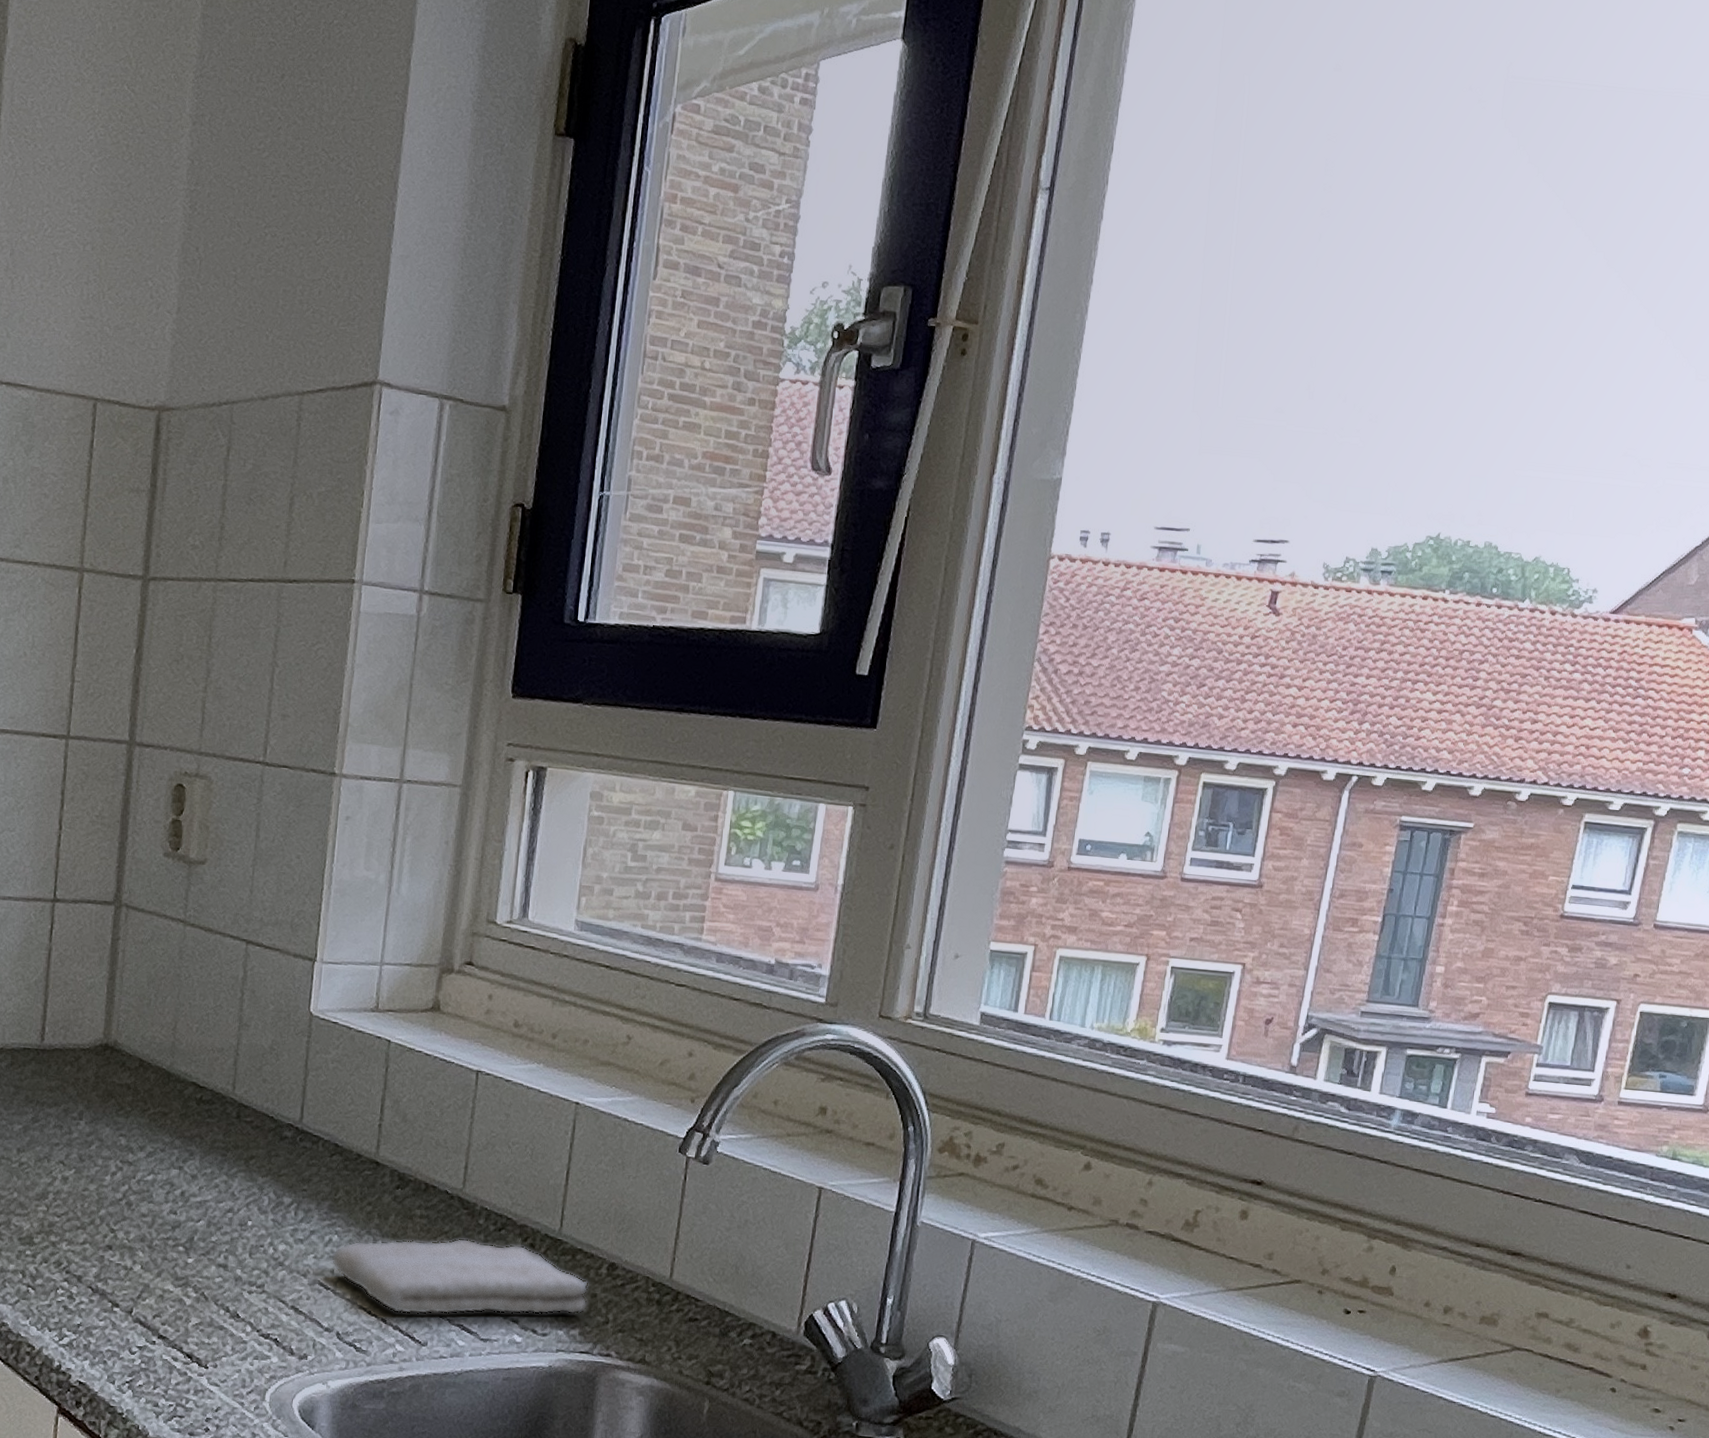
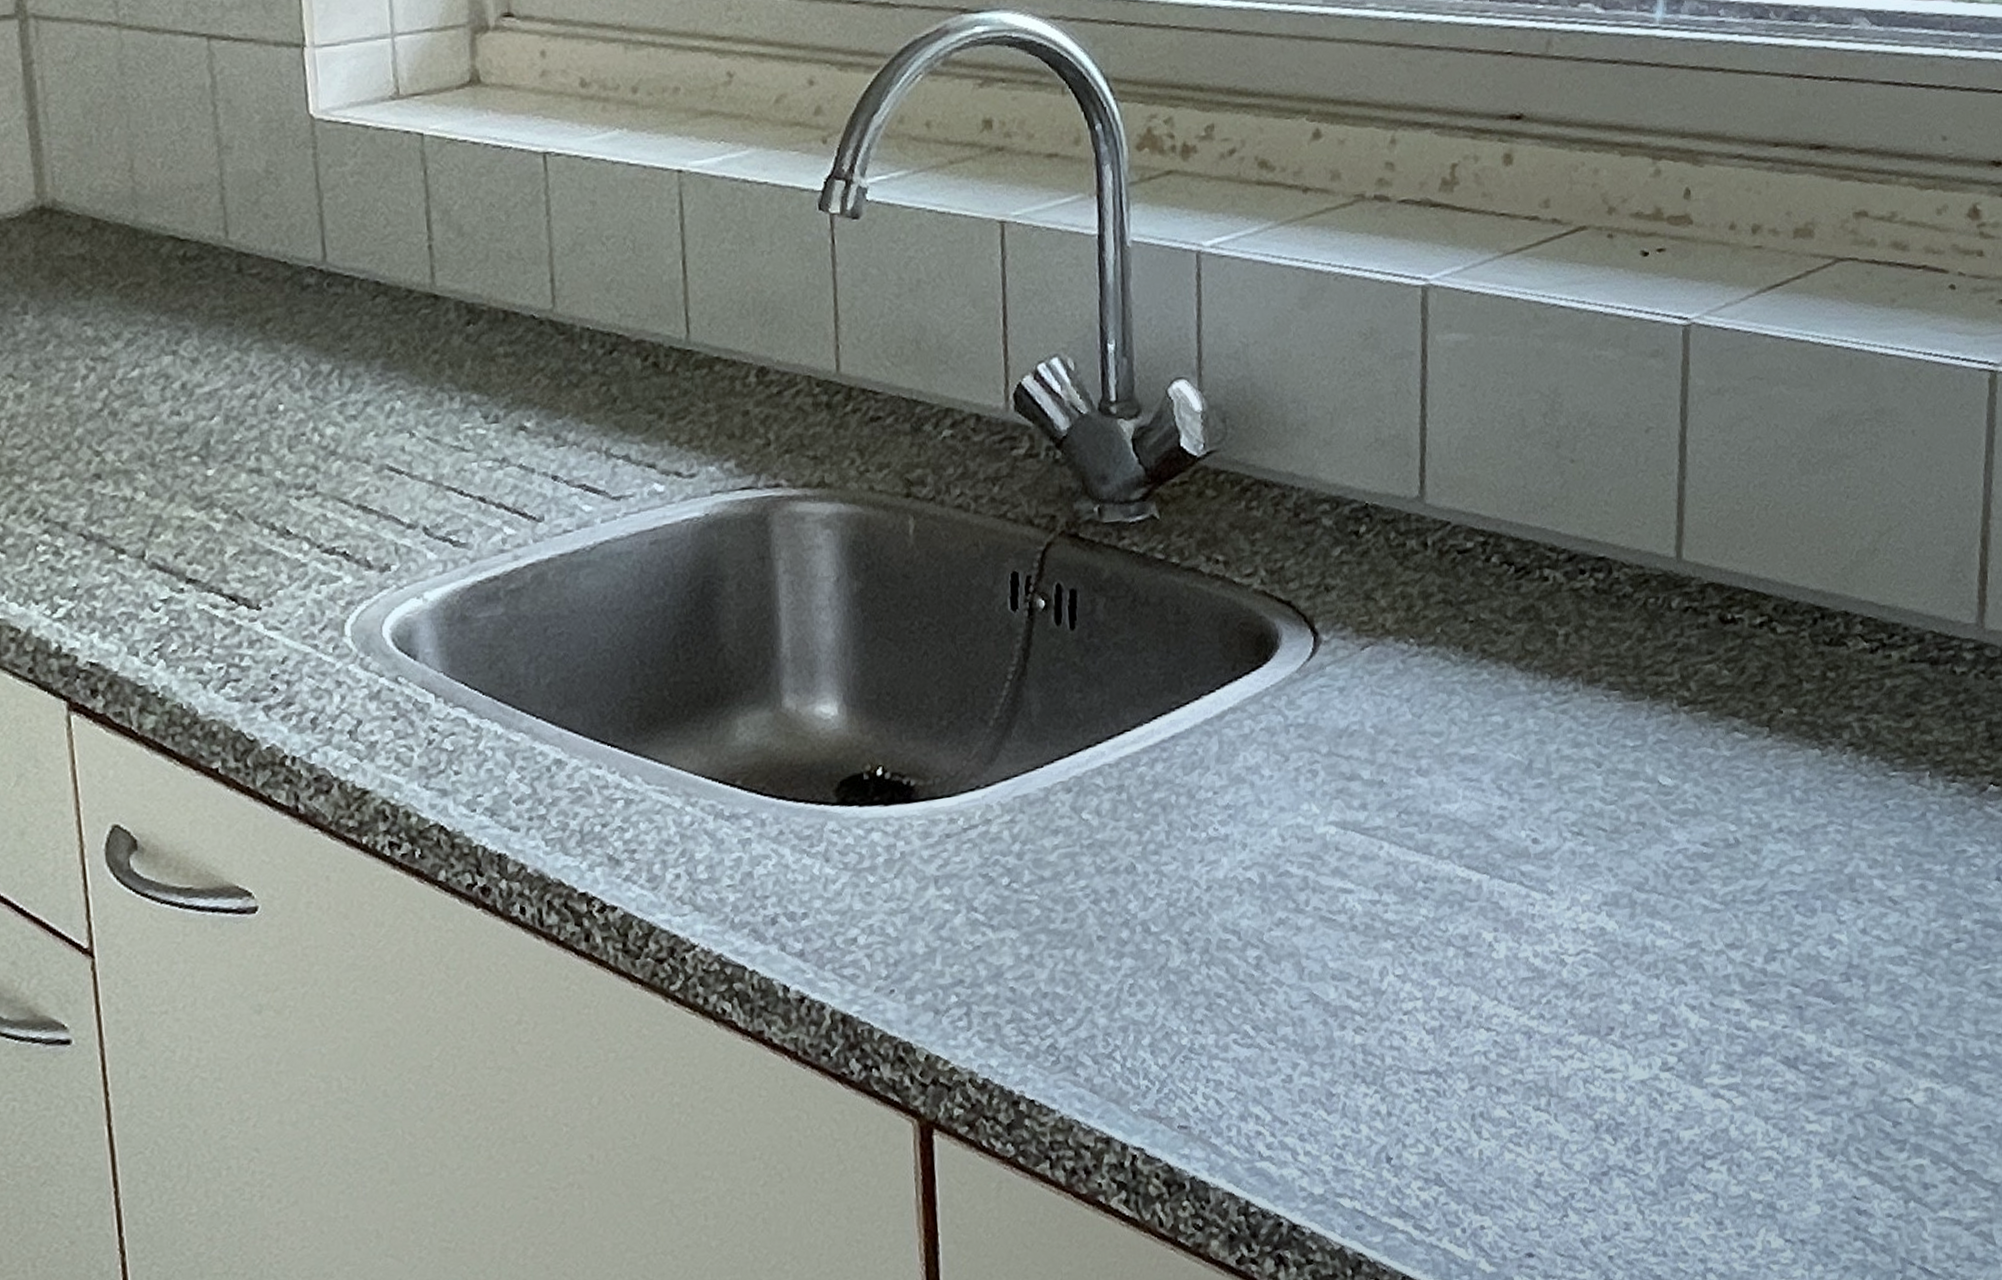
washcloth: present [331,1238,588,1315] -> none [397,367,740,487]

